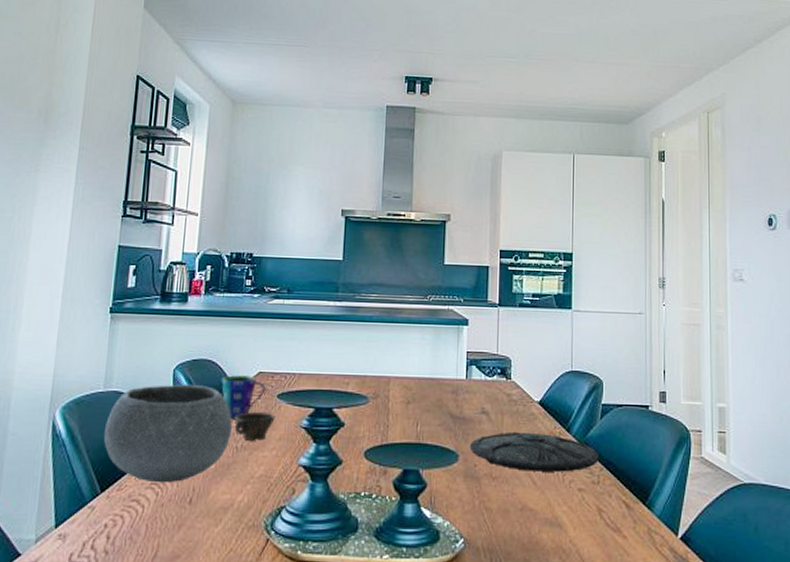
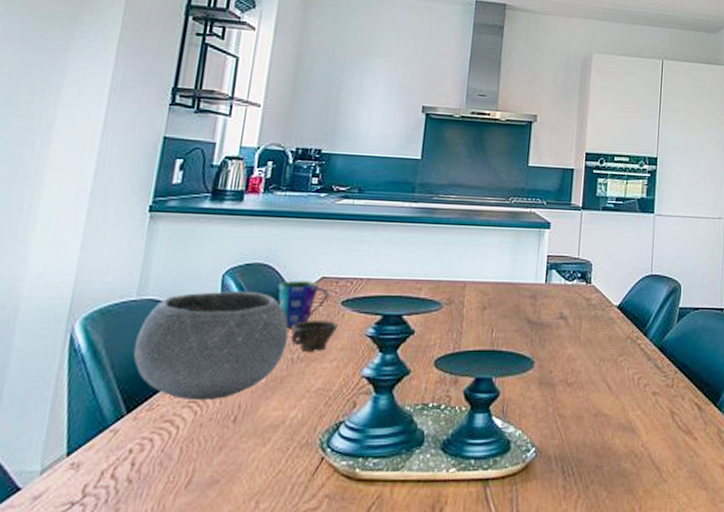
plate: present [470,431,599,472] -> none [546,336,674,376]

